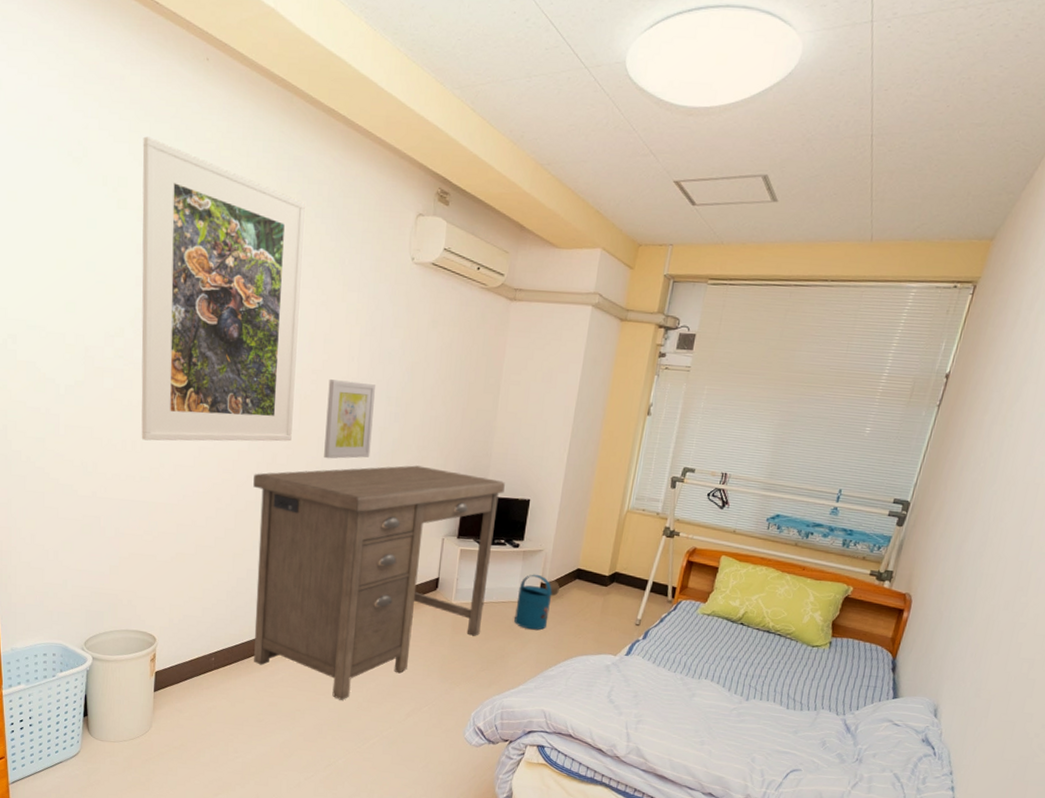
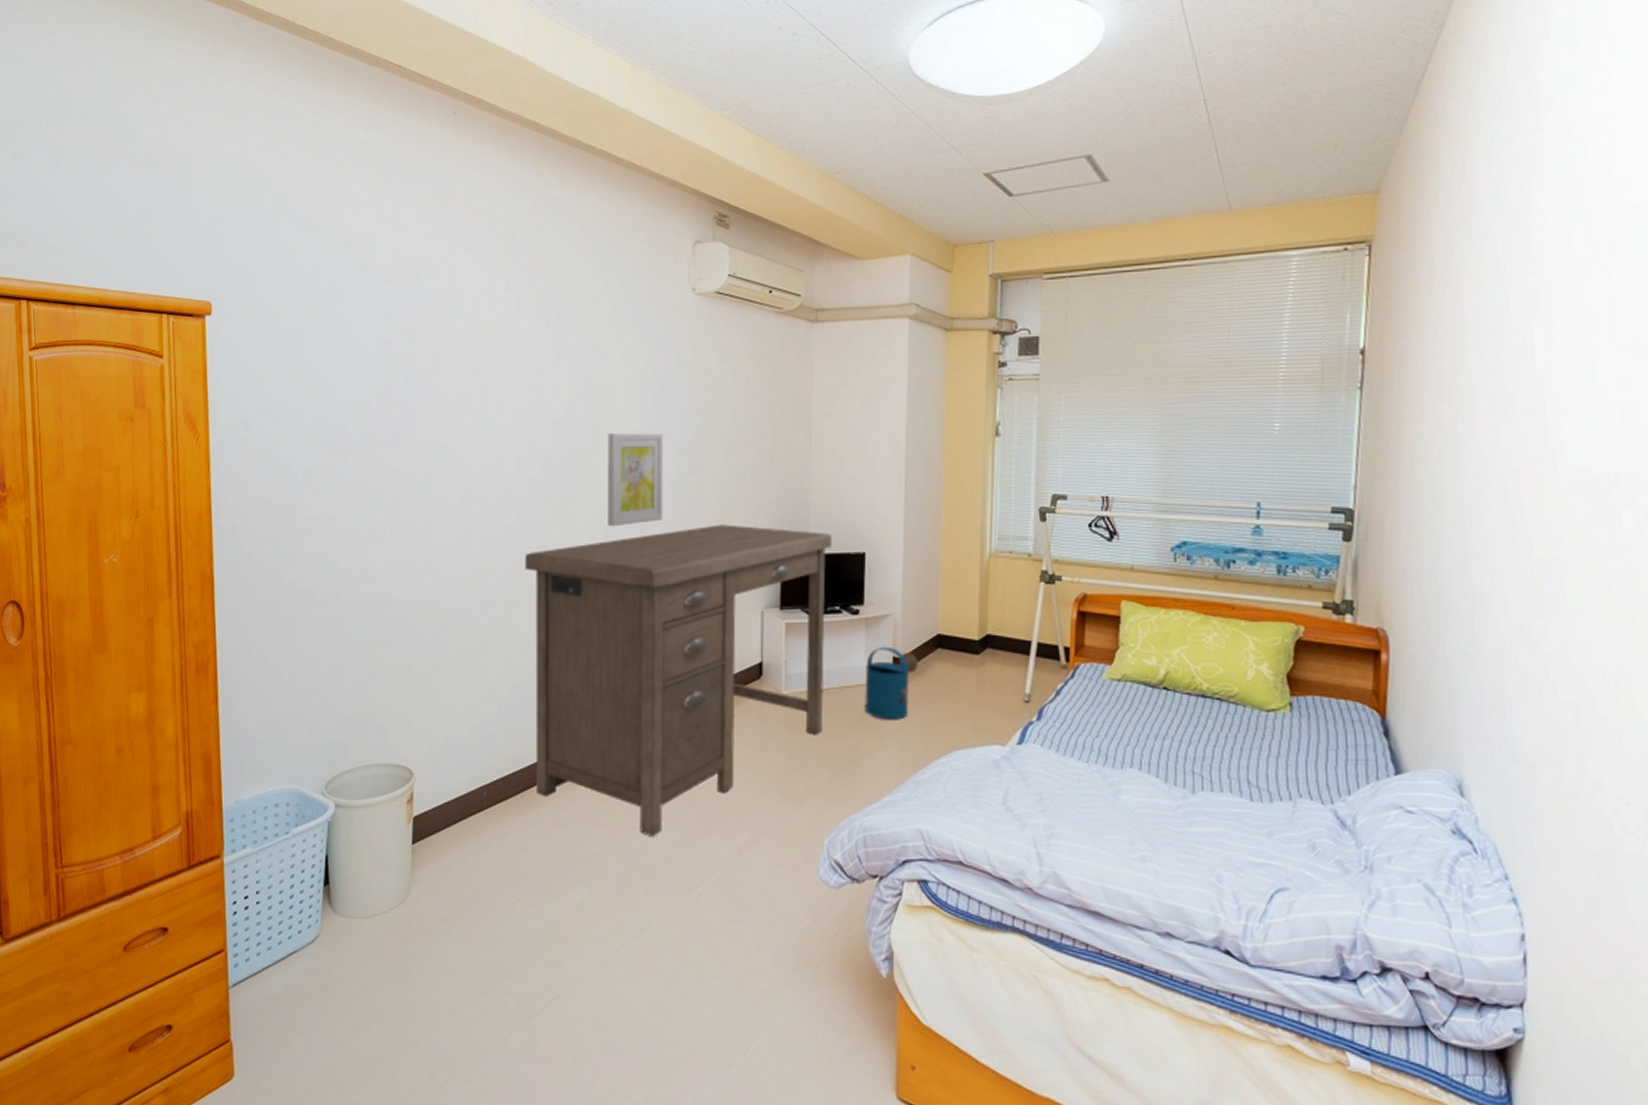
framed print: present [141,136,305,442] -> none [387,196,568,526]

